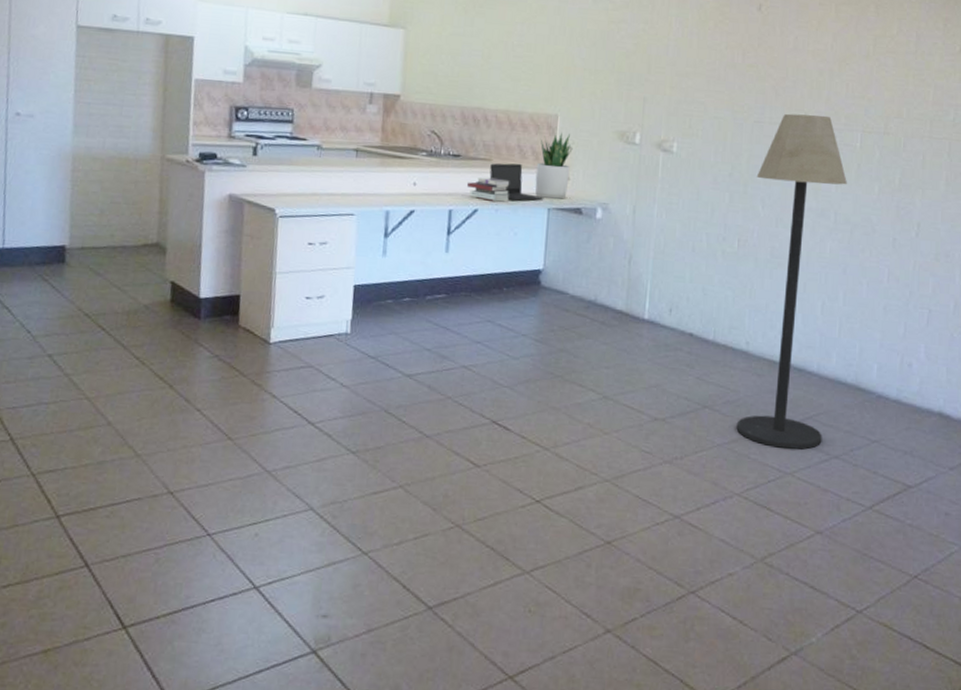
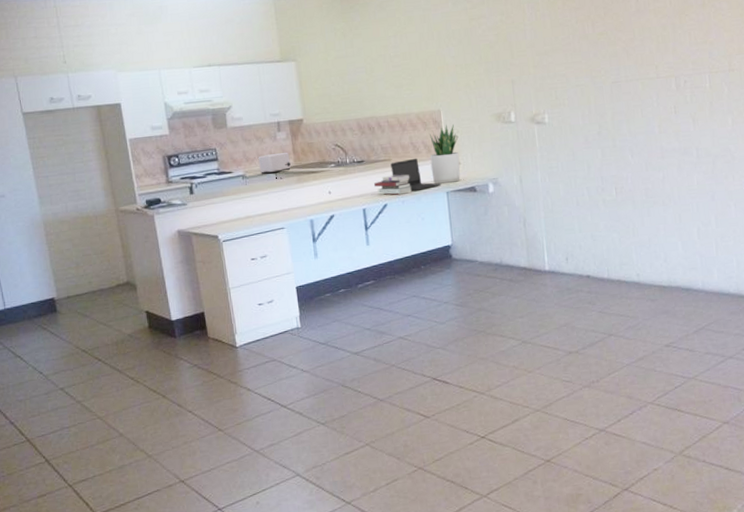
toaster: none [339,127,377,151] -> present [258,152,291,175]
floor lamp: present [736,113,847,450] -> none [622,64,716,359]

